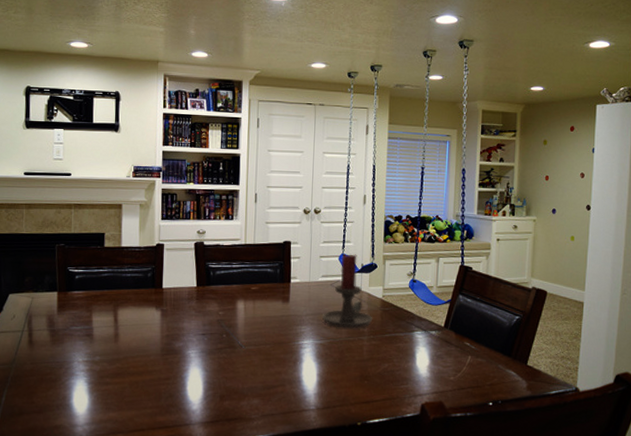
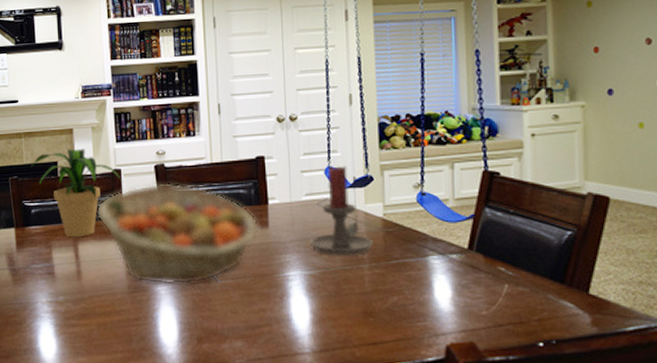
potted plant: none [78,222,165,303] -> present [31,148,123,236]
fruit basket: none [138,258,282,349] -> present [97,183,260,285]

